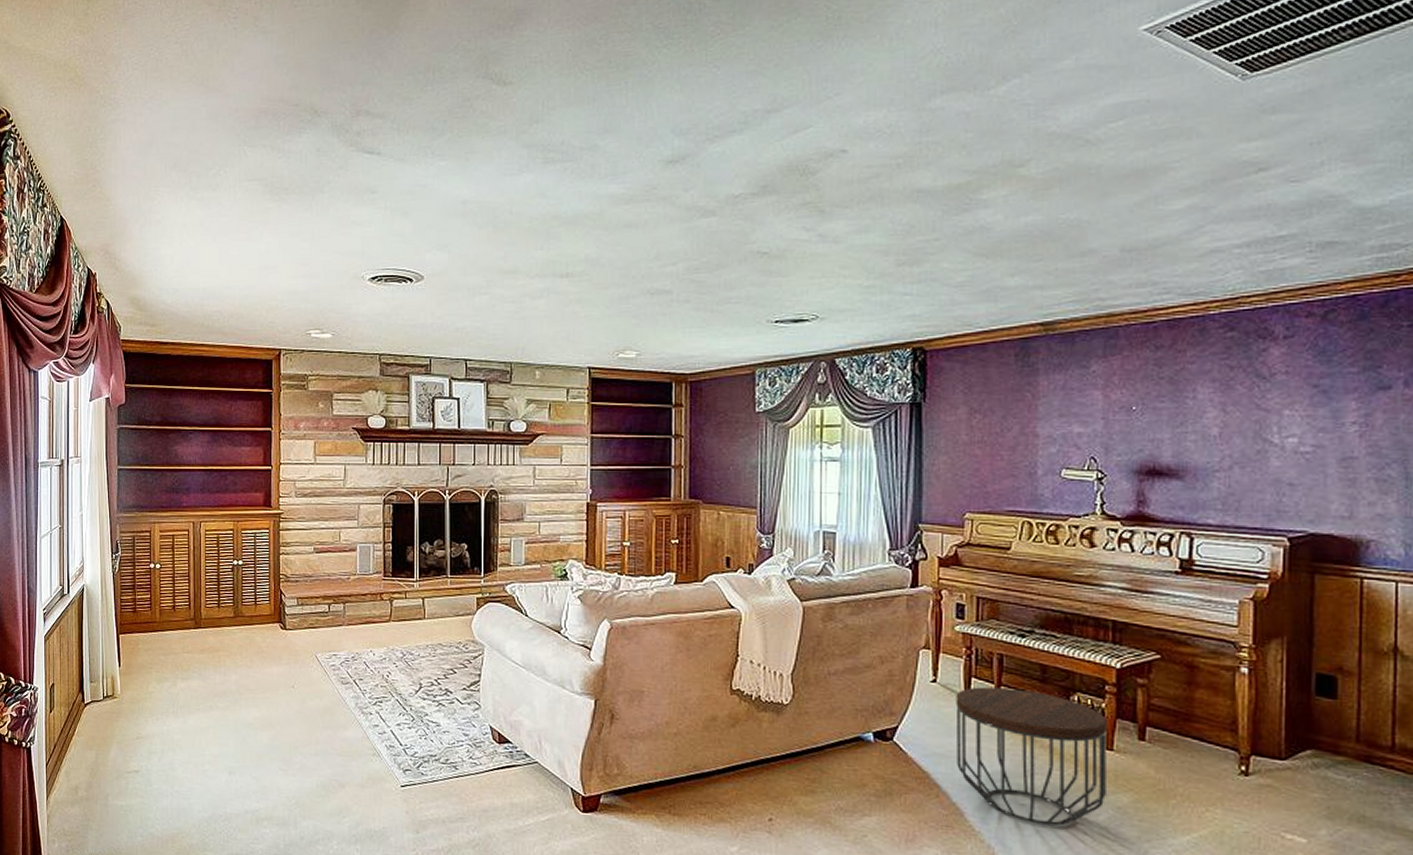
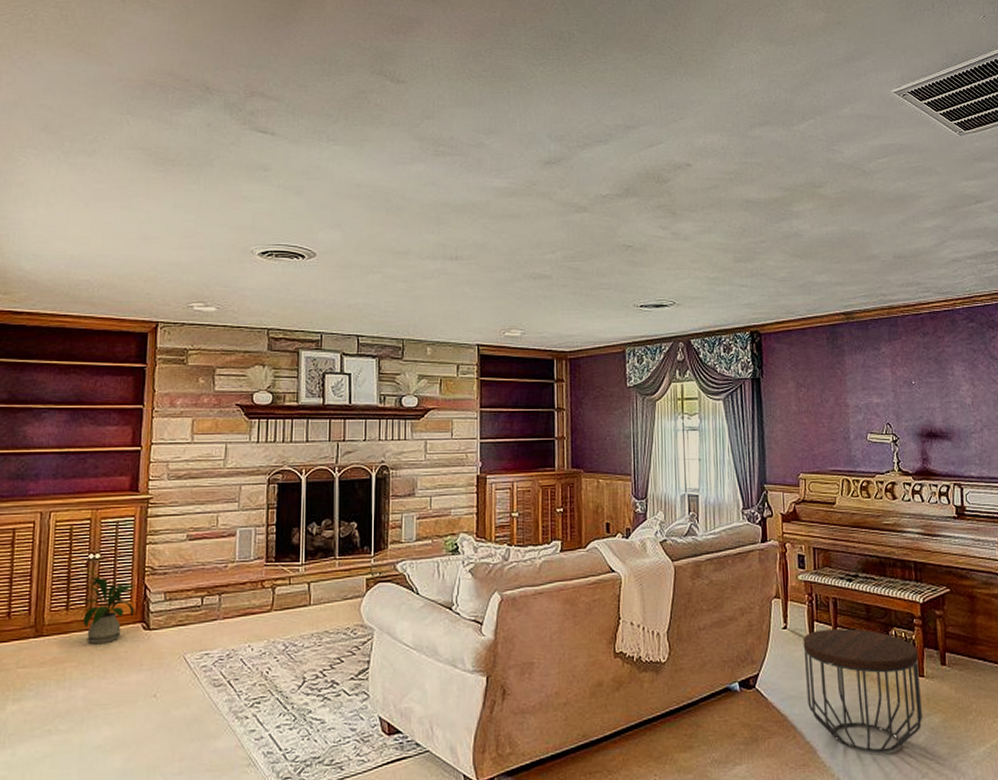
house plant: none [227,580,273,639] -> present [77,576,136,645]

